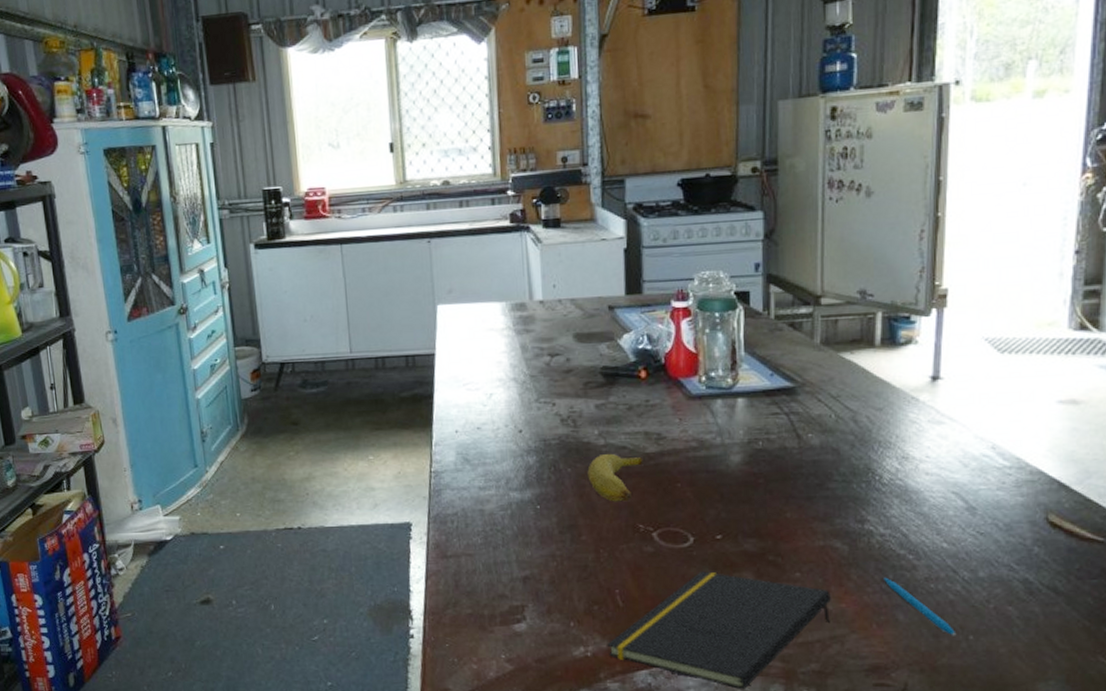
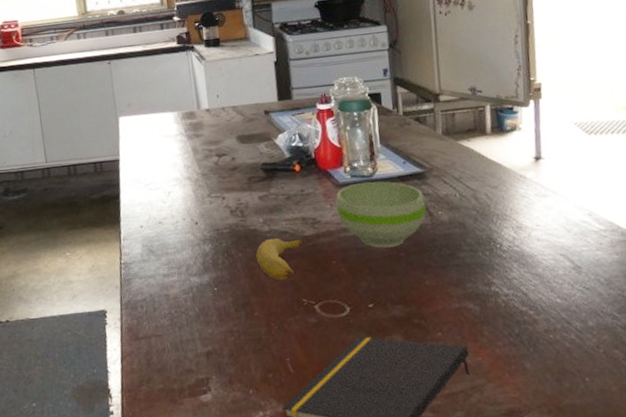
bowl: none [686,394,794,472] -> present [336,181,427,248]
pen: present [884,577,957,636] -> none [511,331,575,379]

